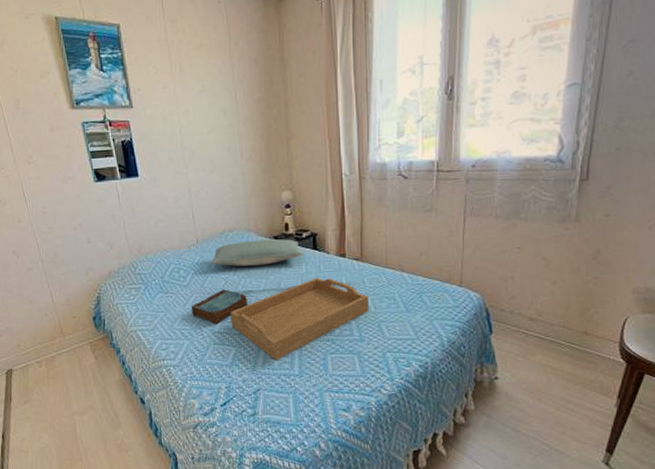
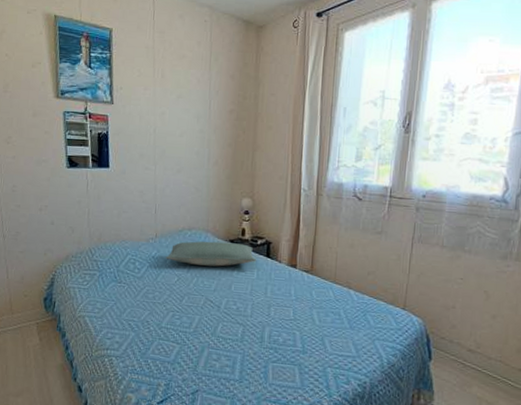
book: present [192,289,247,325] -> none [142,285,197,320]
serving tray: present [230,277,369,360] -> none [178,284,315,363]

